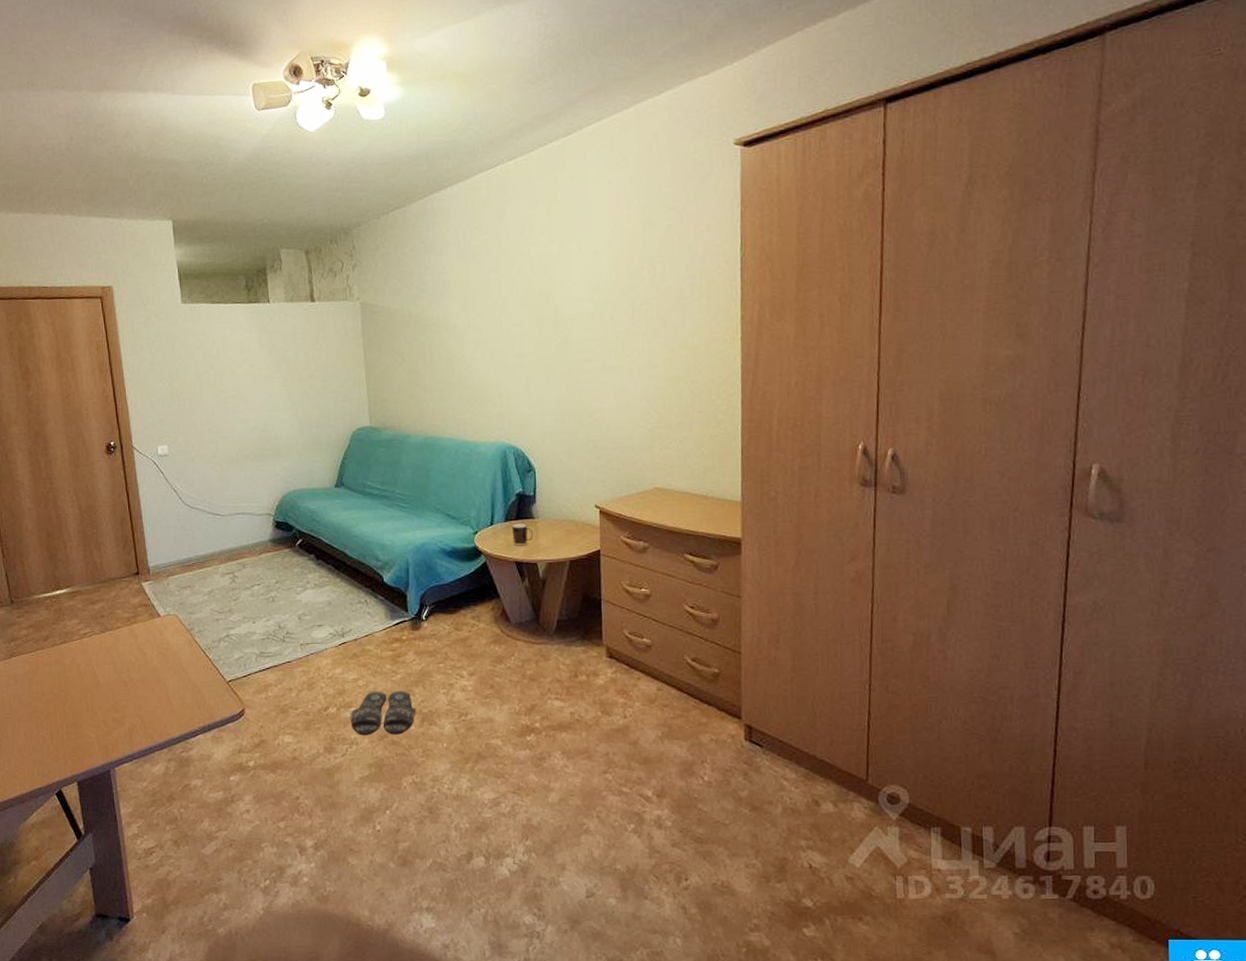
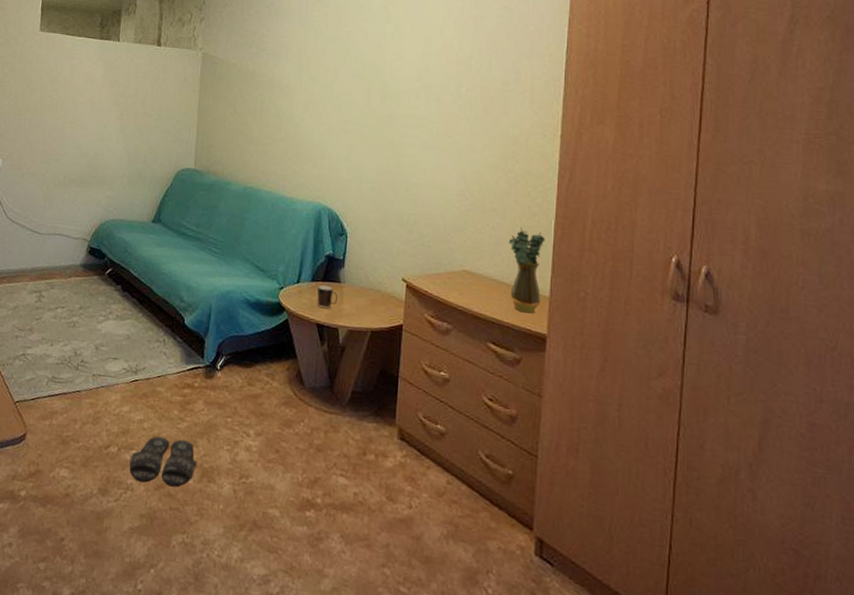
vase: none [696,437,733,520] -> present [508,227,545,314]

